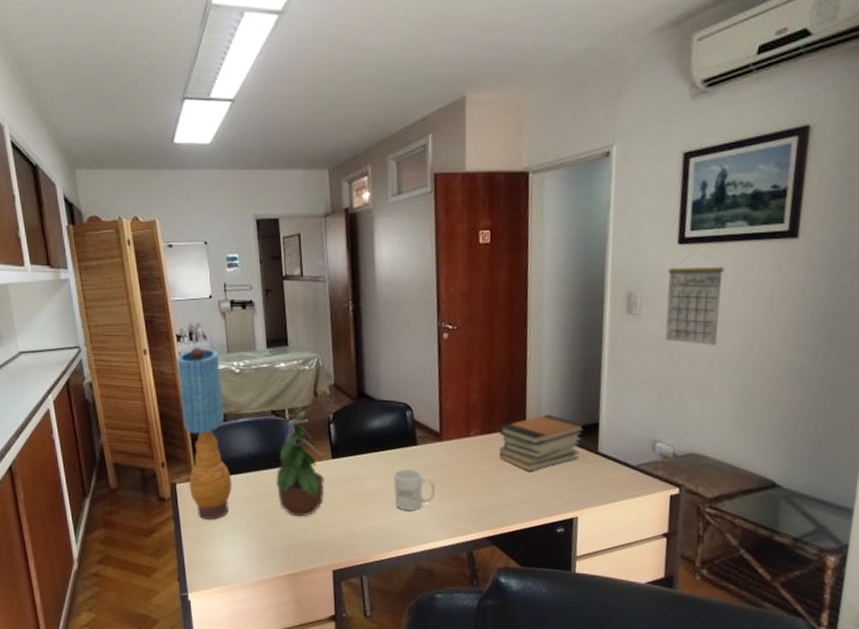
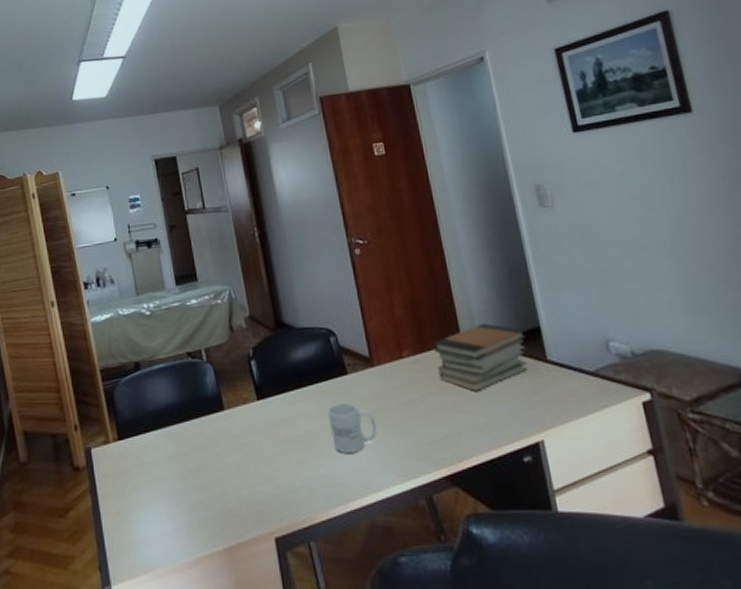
table lamp: present [177,347,232,520] -> none [85,292,152,489]
potted plant: present [276,405,329,517] -> none [199,343,254,474]
calendar: present [665,251,724,346] -> none [570,137,643,230]

